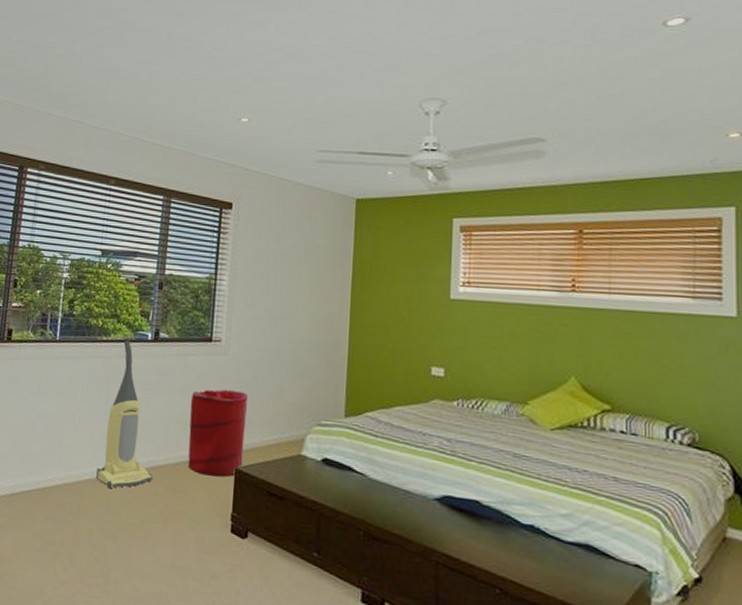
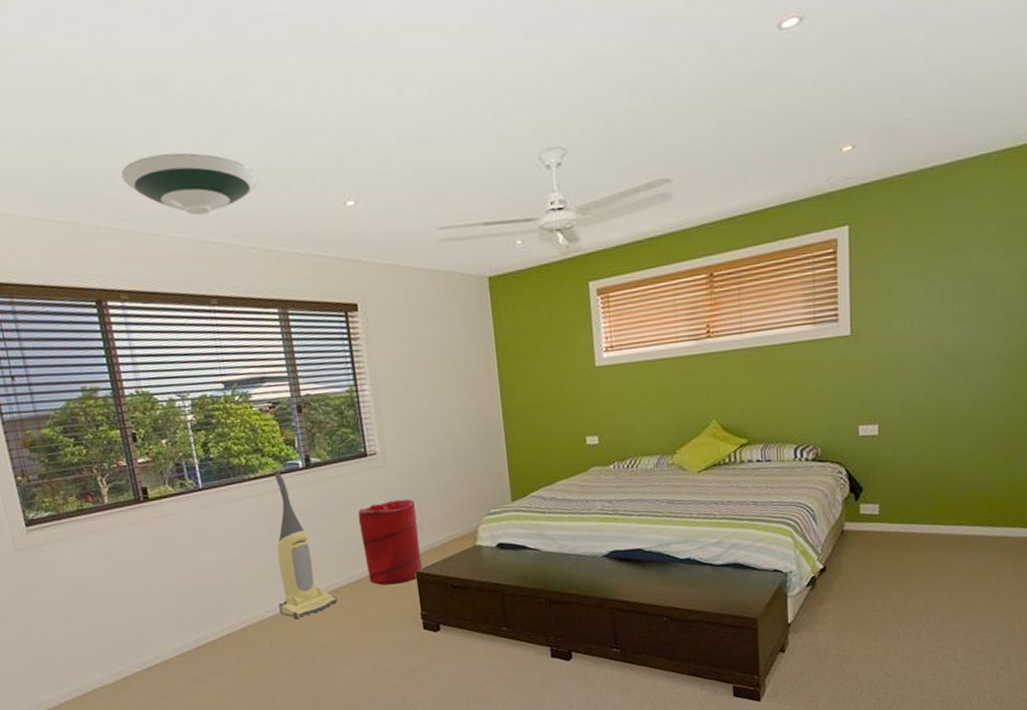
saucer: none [67,64,173,112] -> present [121,152,259,215]

